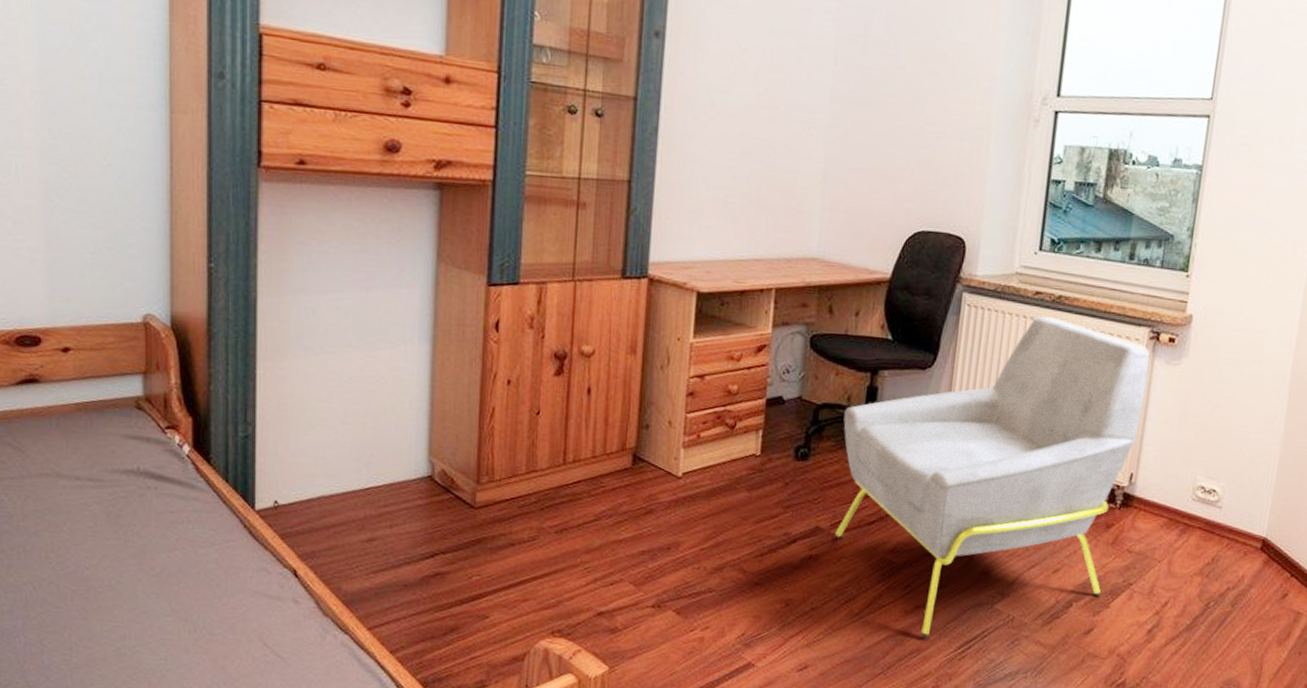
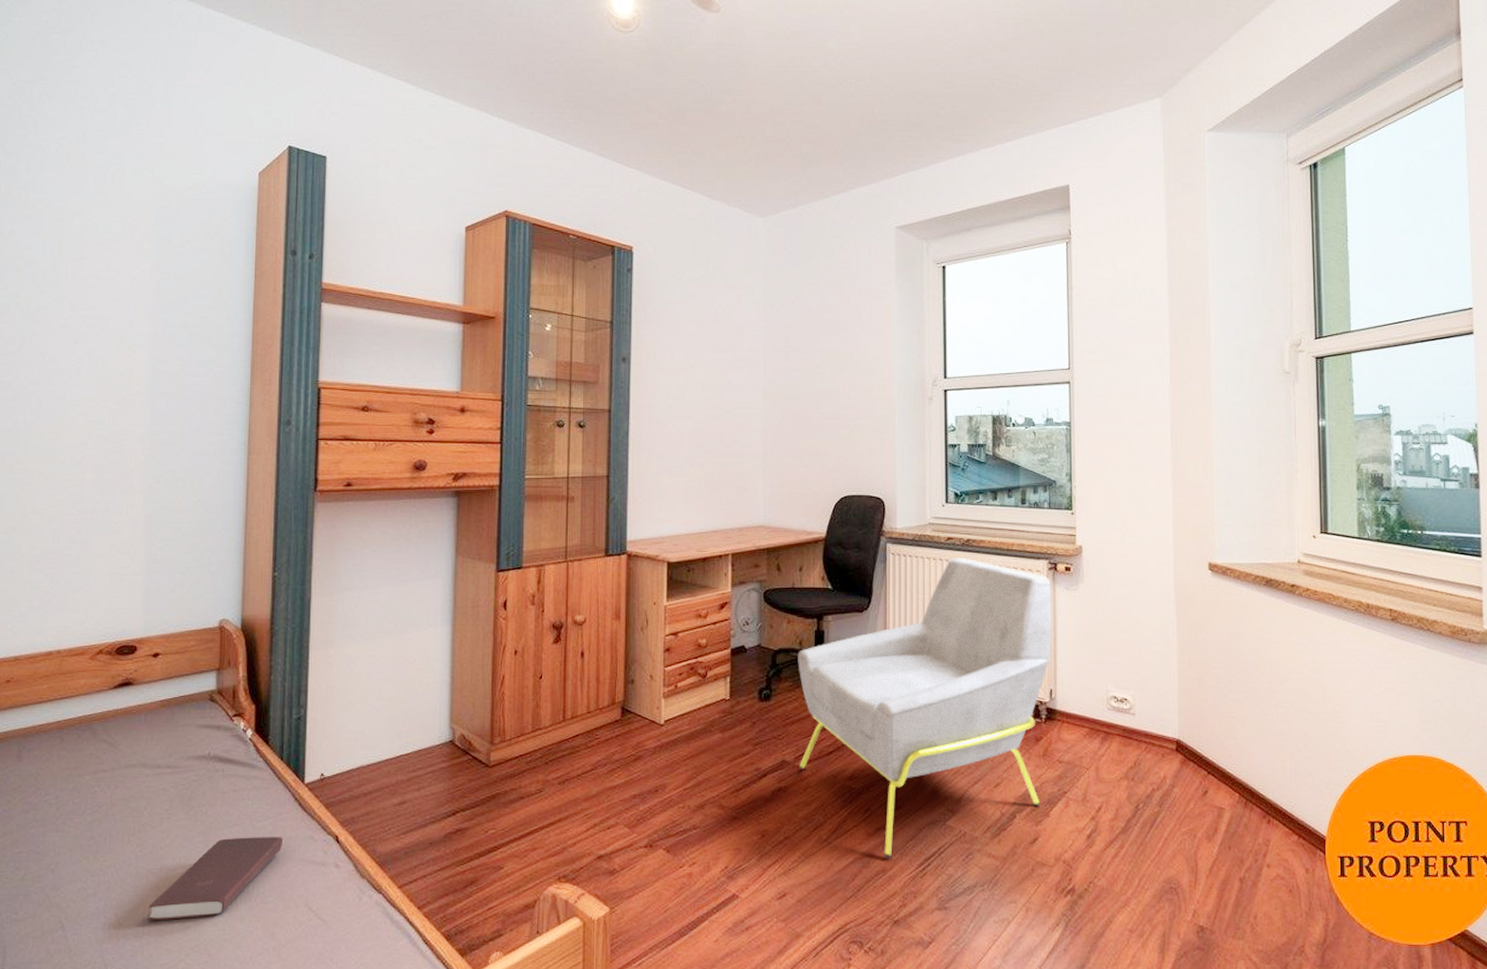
book: none [74,563,232,645] -> present [146,837,283,921]

